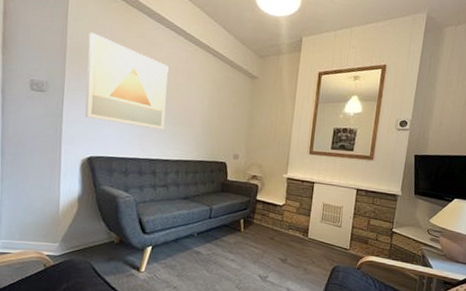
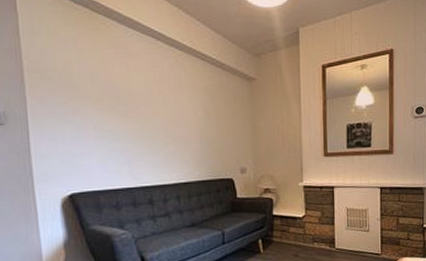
wall art: present [85,32,169,129] -> none [49,47,156,151]

